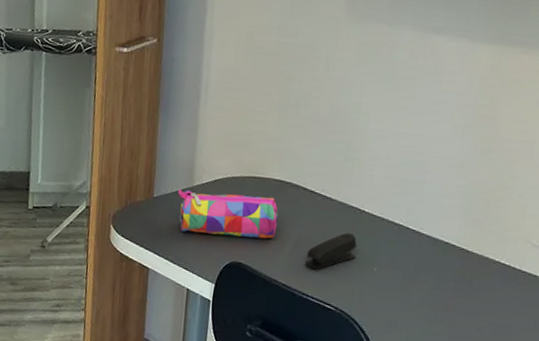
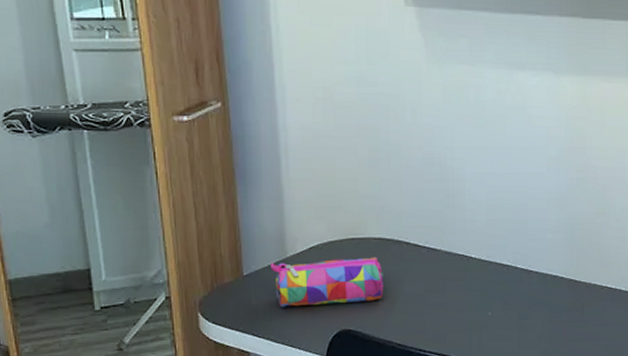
stapler: present [304,233,357,269] -> none [417,281,469,323]

